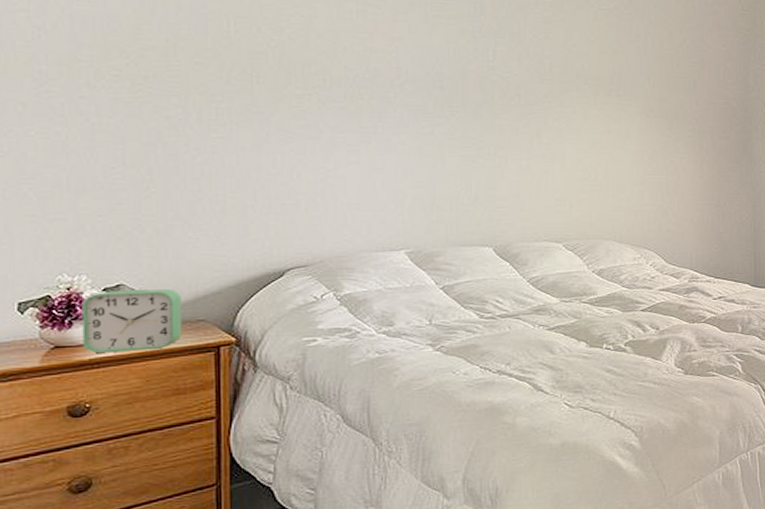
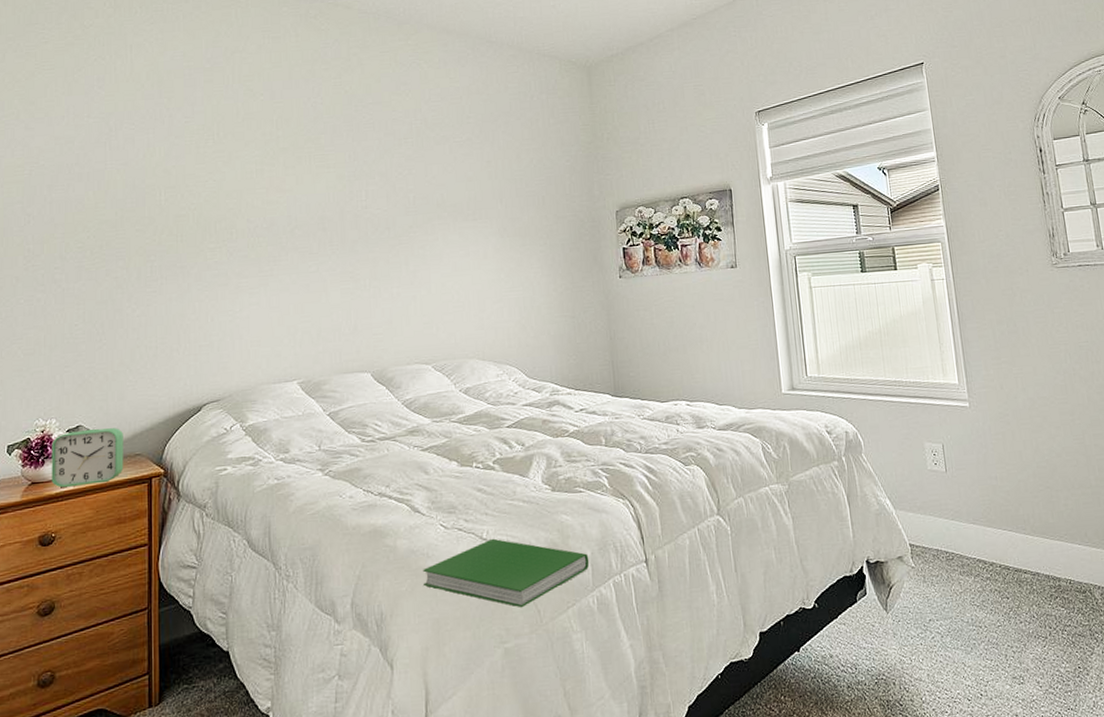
hardcover book: none [544,417,718,483] -> present [423,538,590,608]

